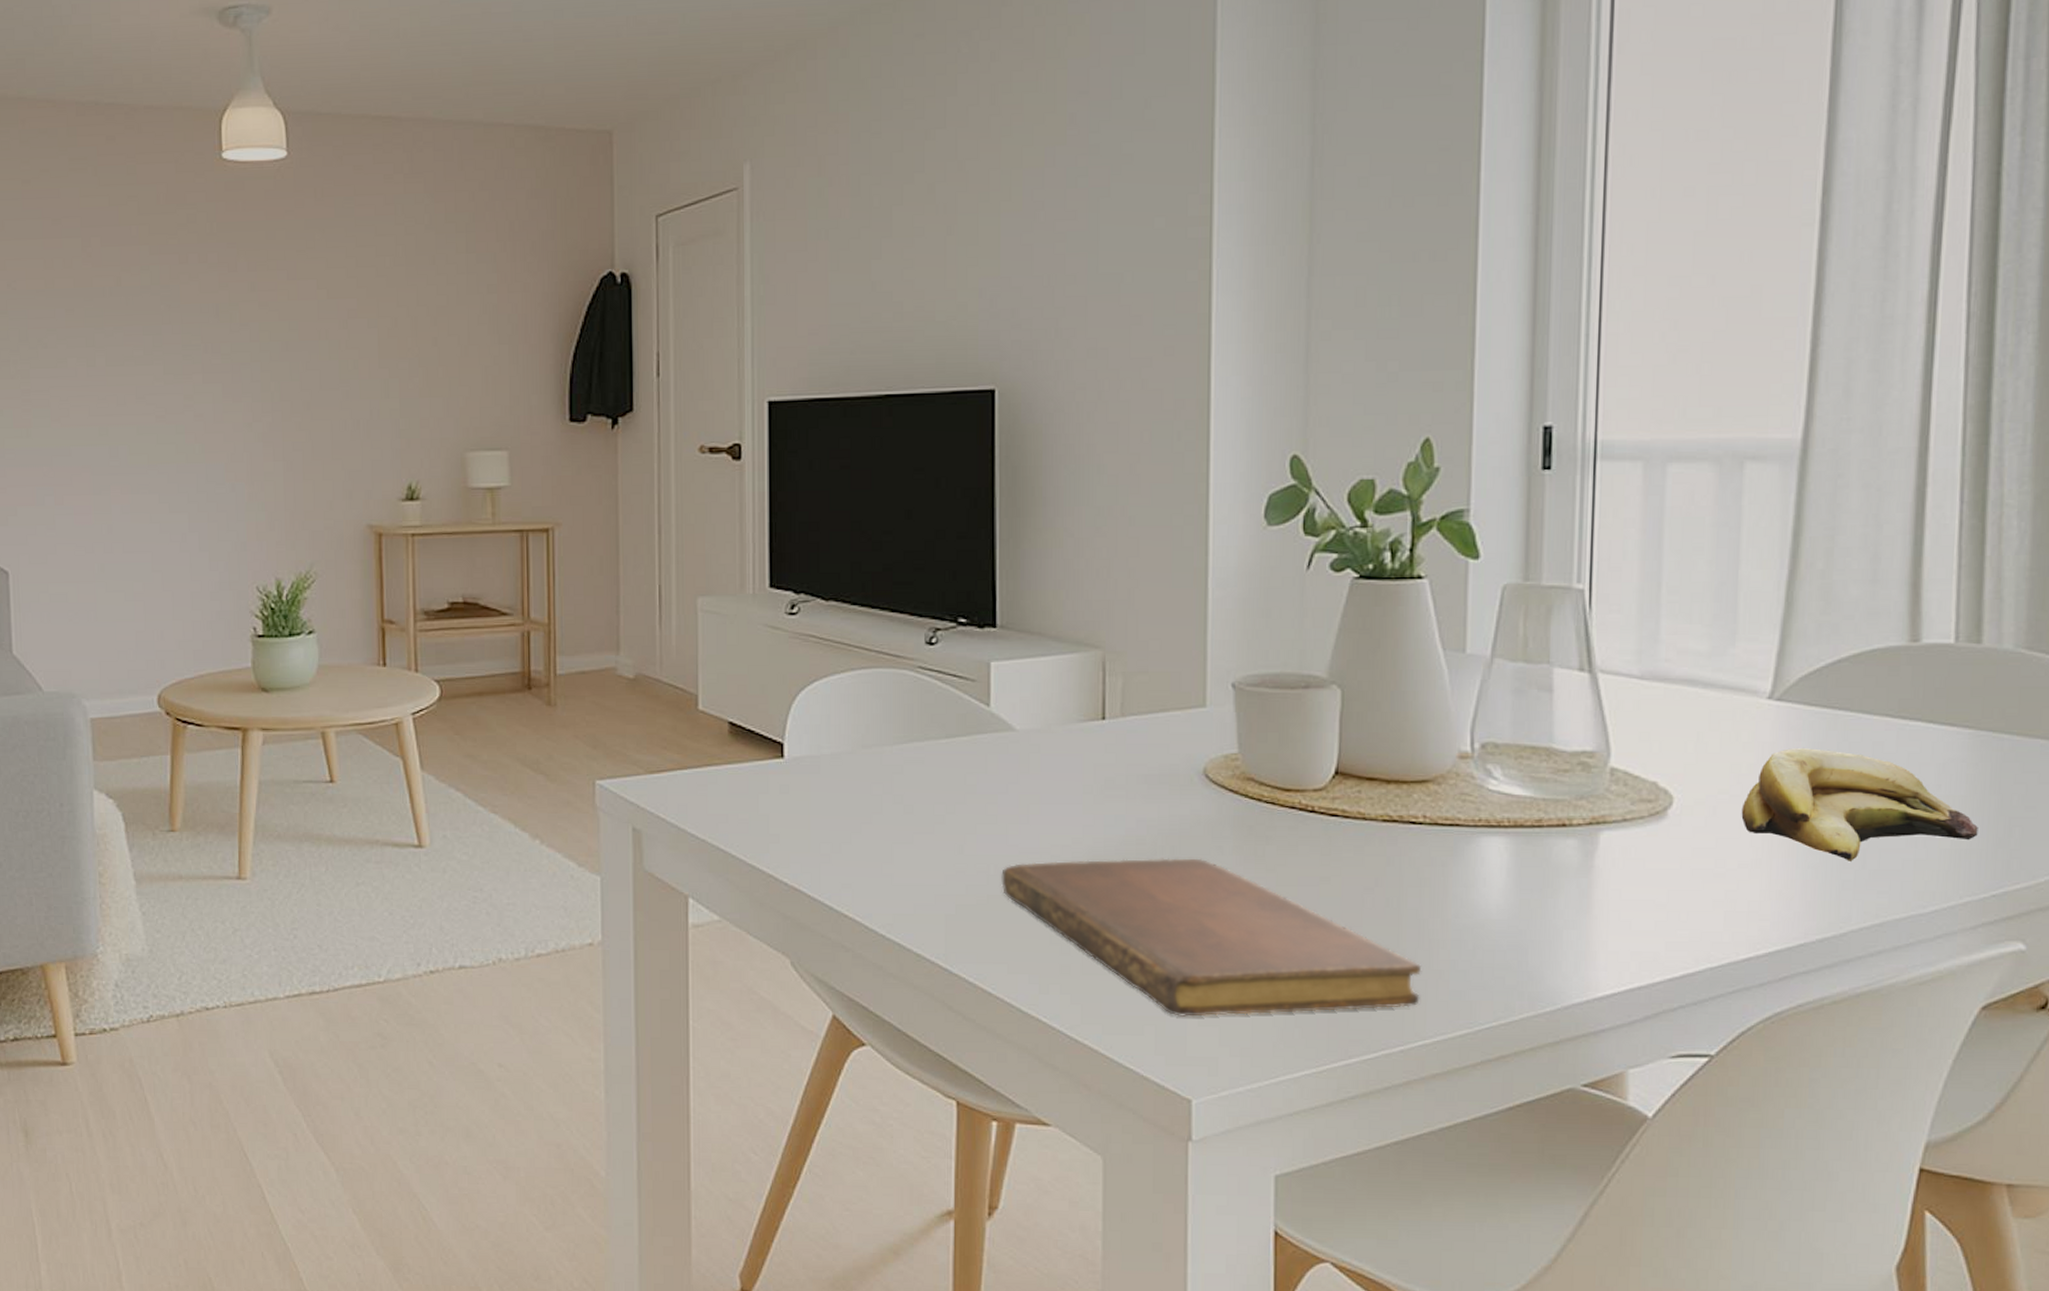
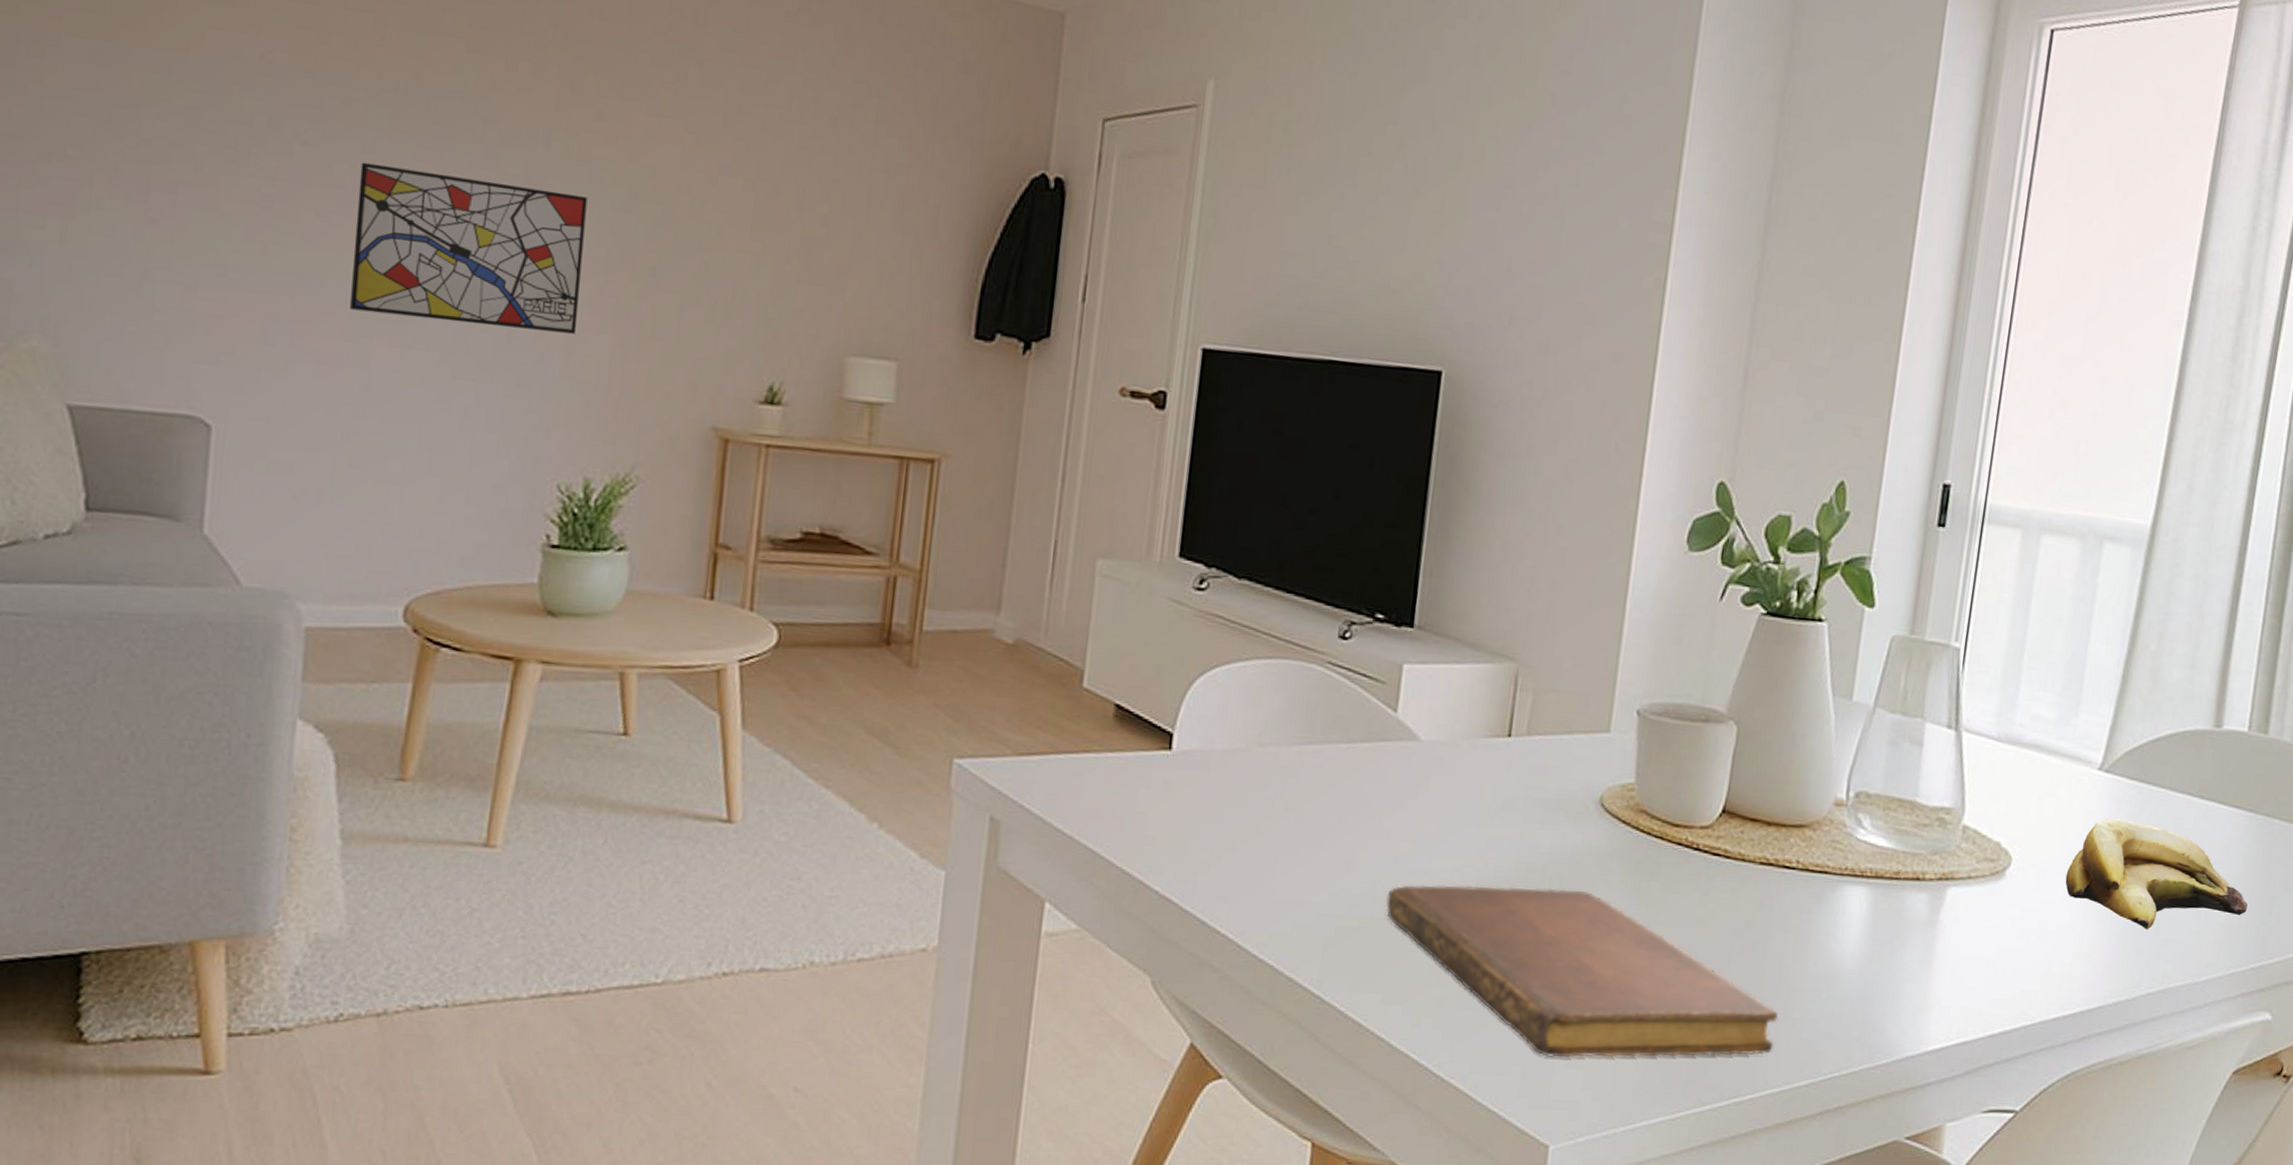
wall art: none [86,353,256,470] -> present [350,162,588,334]

